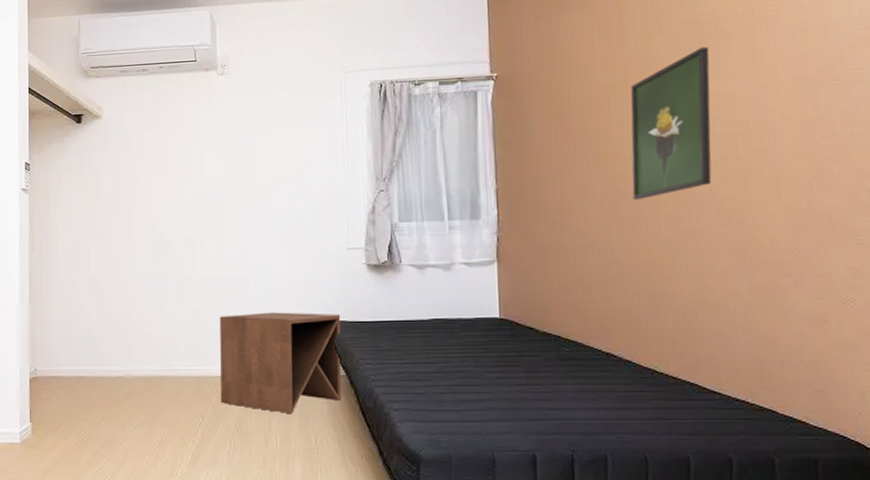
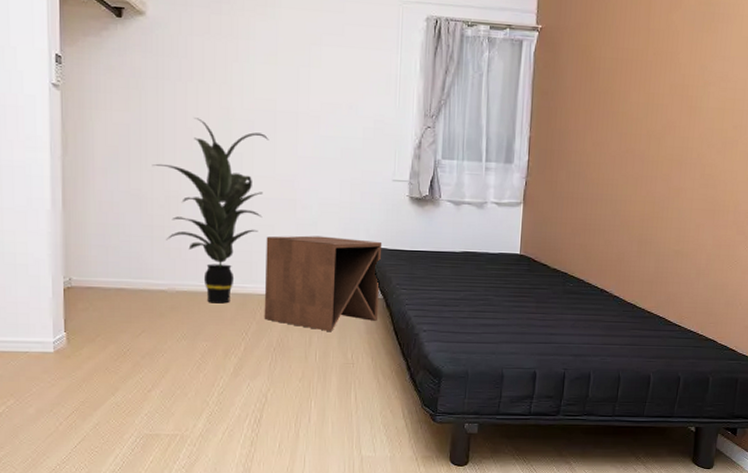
indoor plant: none [109,206,218,388] -> present [152,118,269,304]
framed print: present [630,46,712,201] -> none [639,26,716,160]

